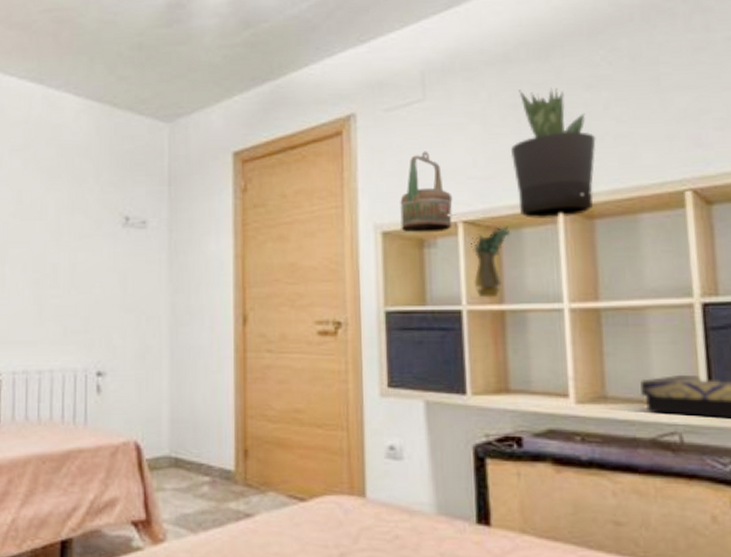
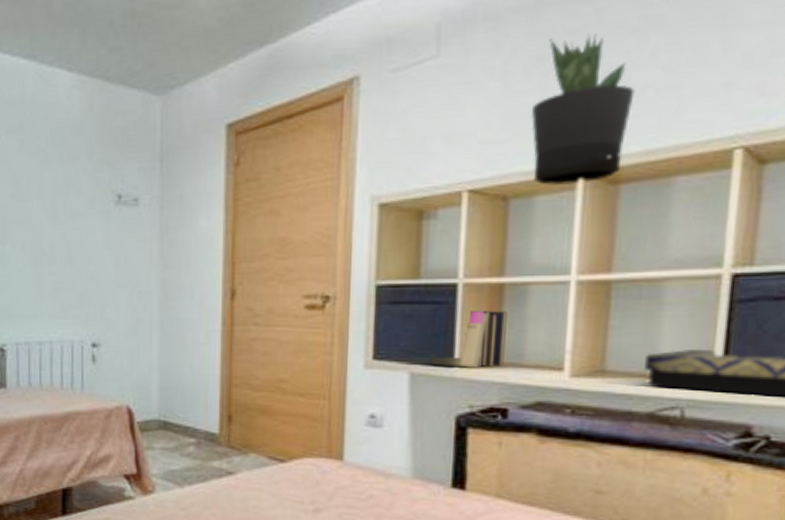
decorative basket: present [400,151,453,233] -> none [399,114,460,204]
books: none [443,338,513,395] -> present [430,311,507,368]
vase: present [471,226,511,298] -> none [473,194,521,271]

